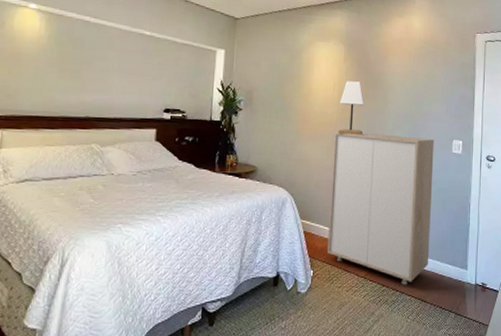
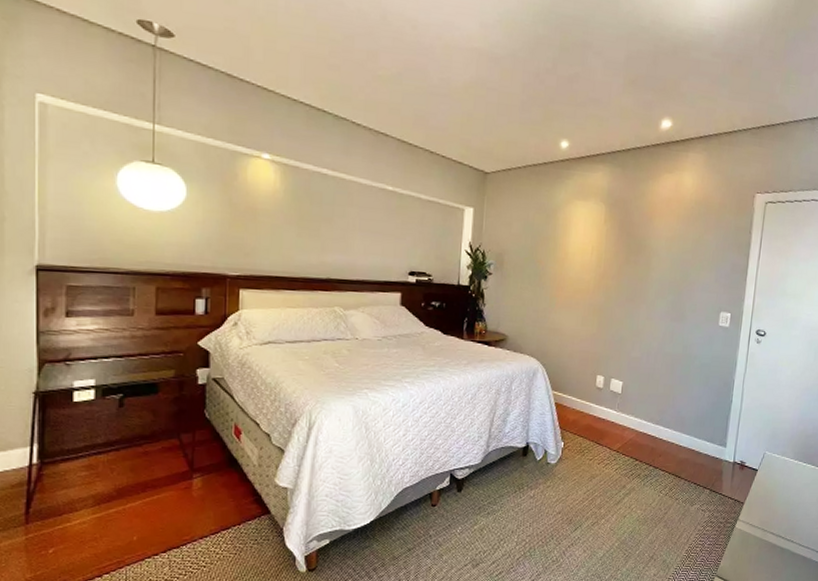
storage cabinet: present [327,132,434,285] -> none [579,300,700,460]
lamp: present [338,81,365,135] -> none [595,245,626,305]

